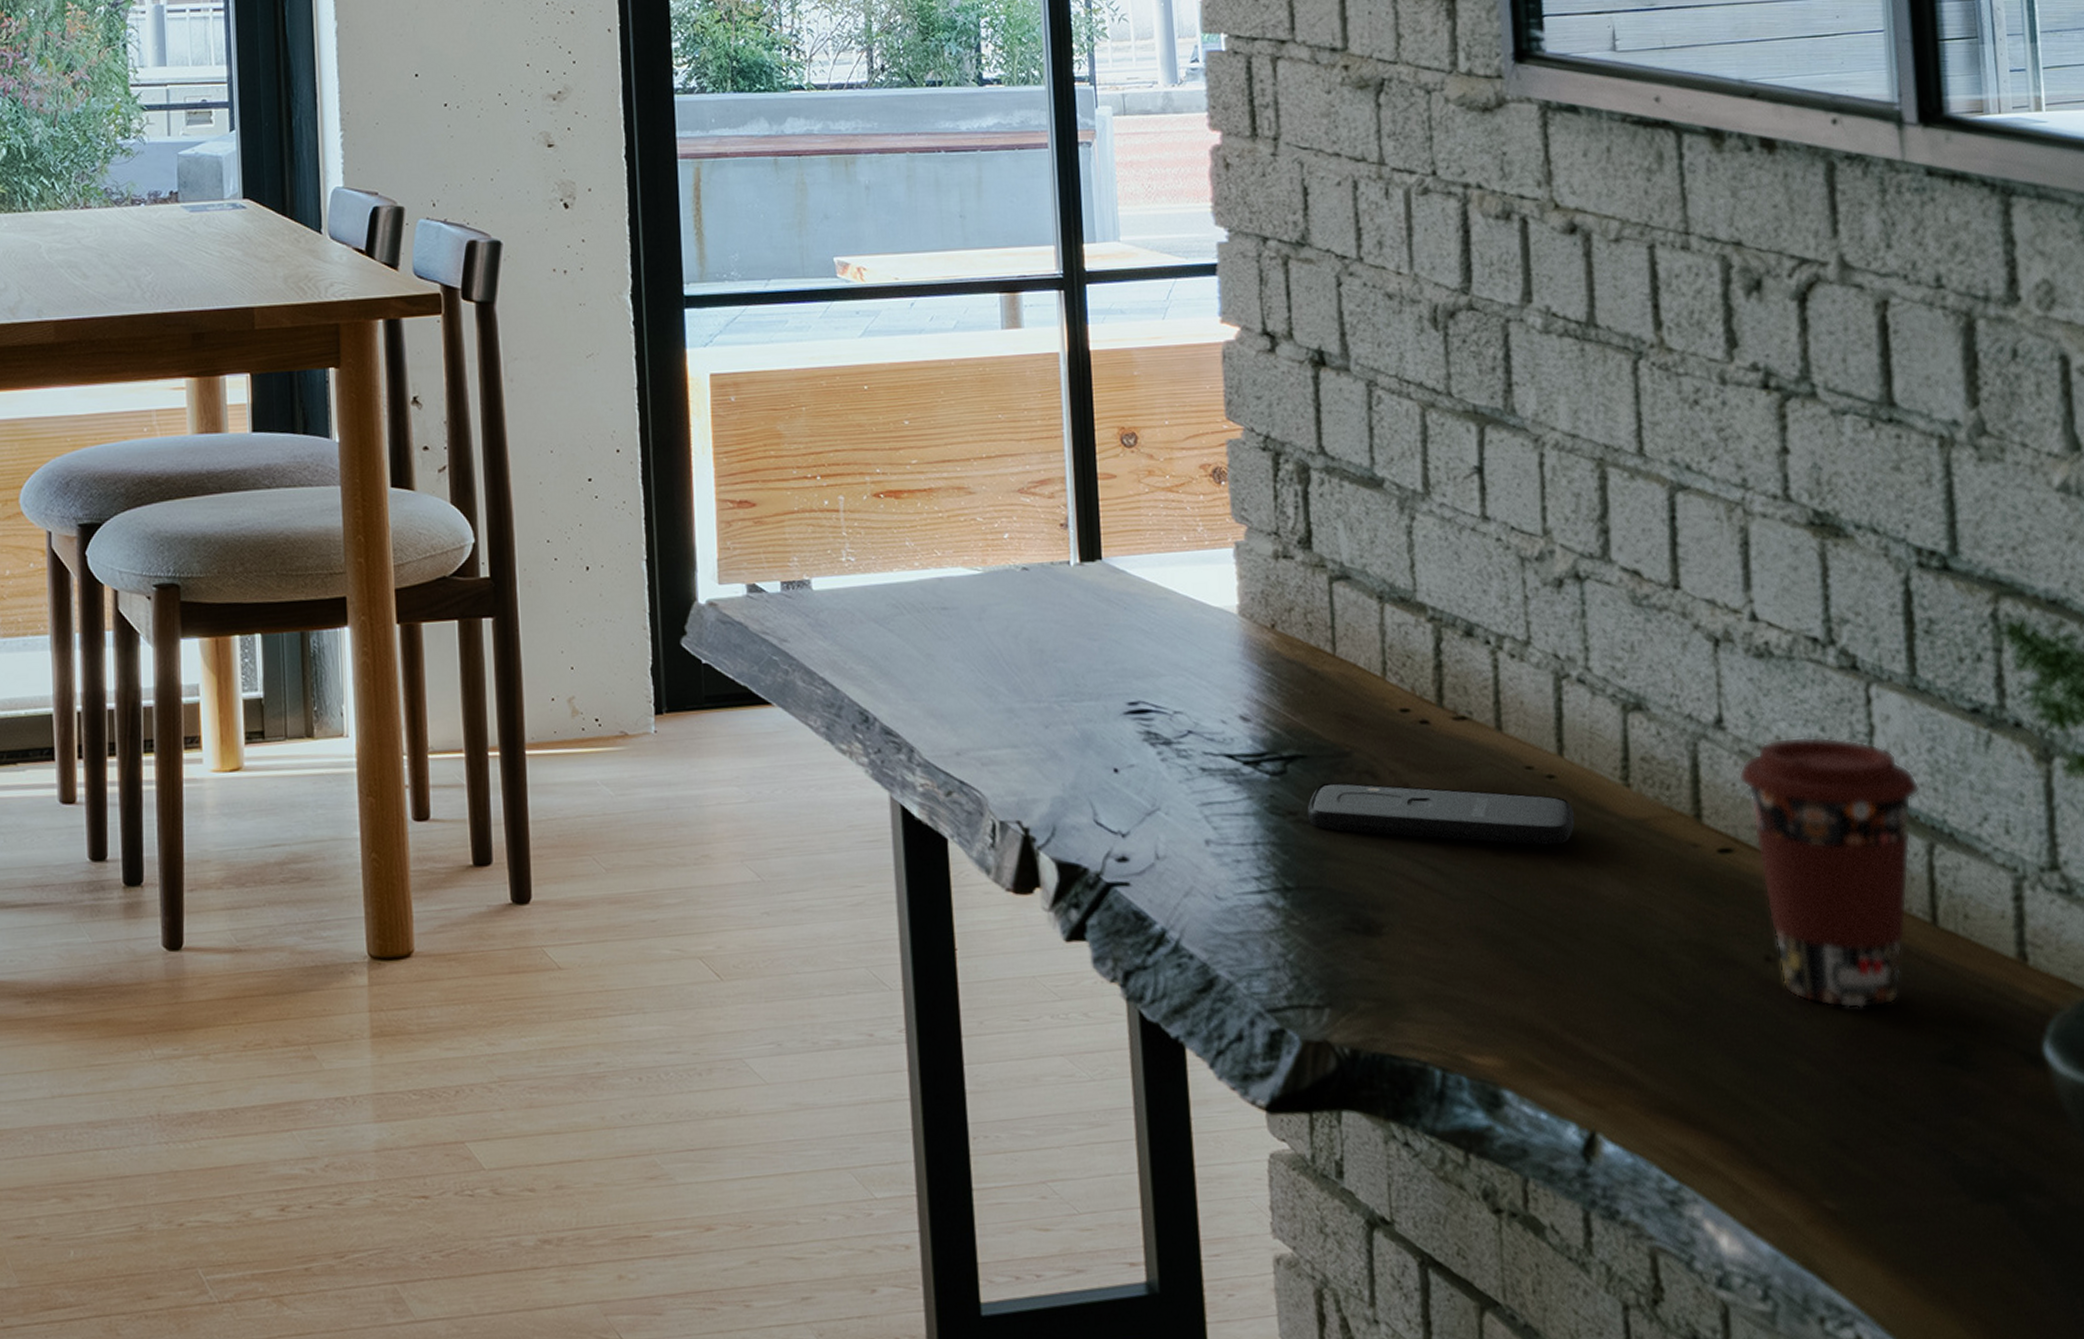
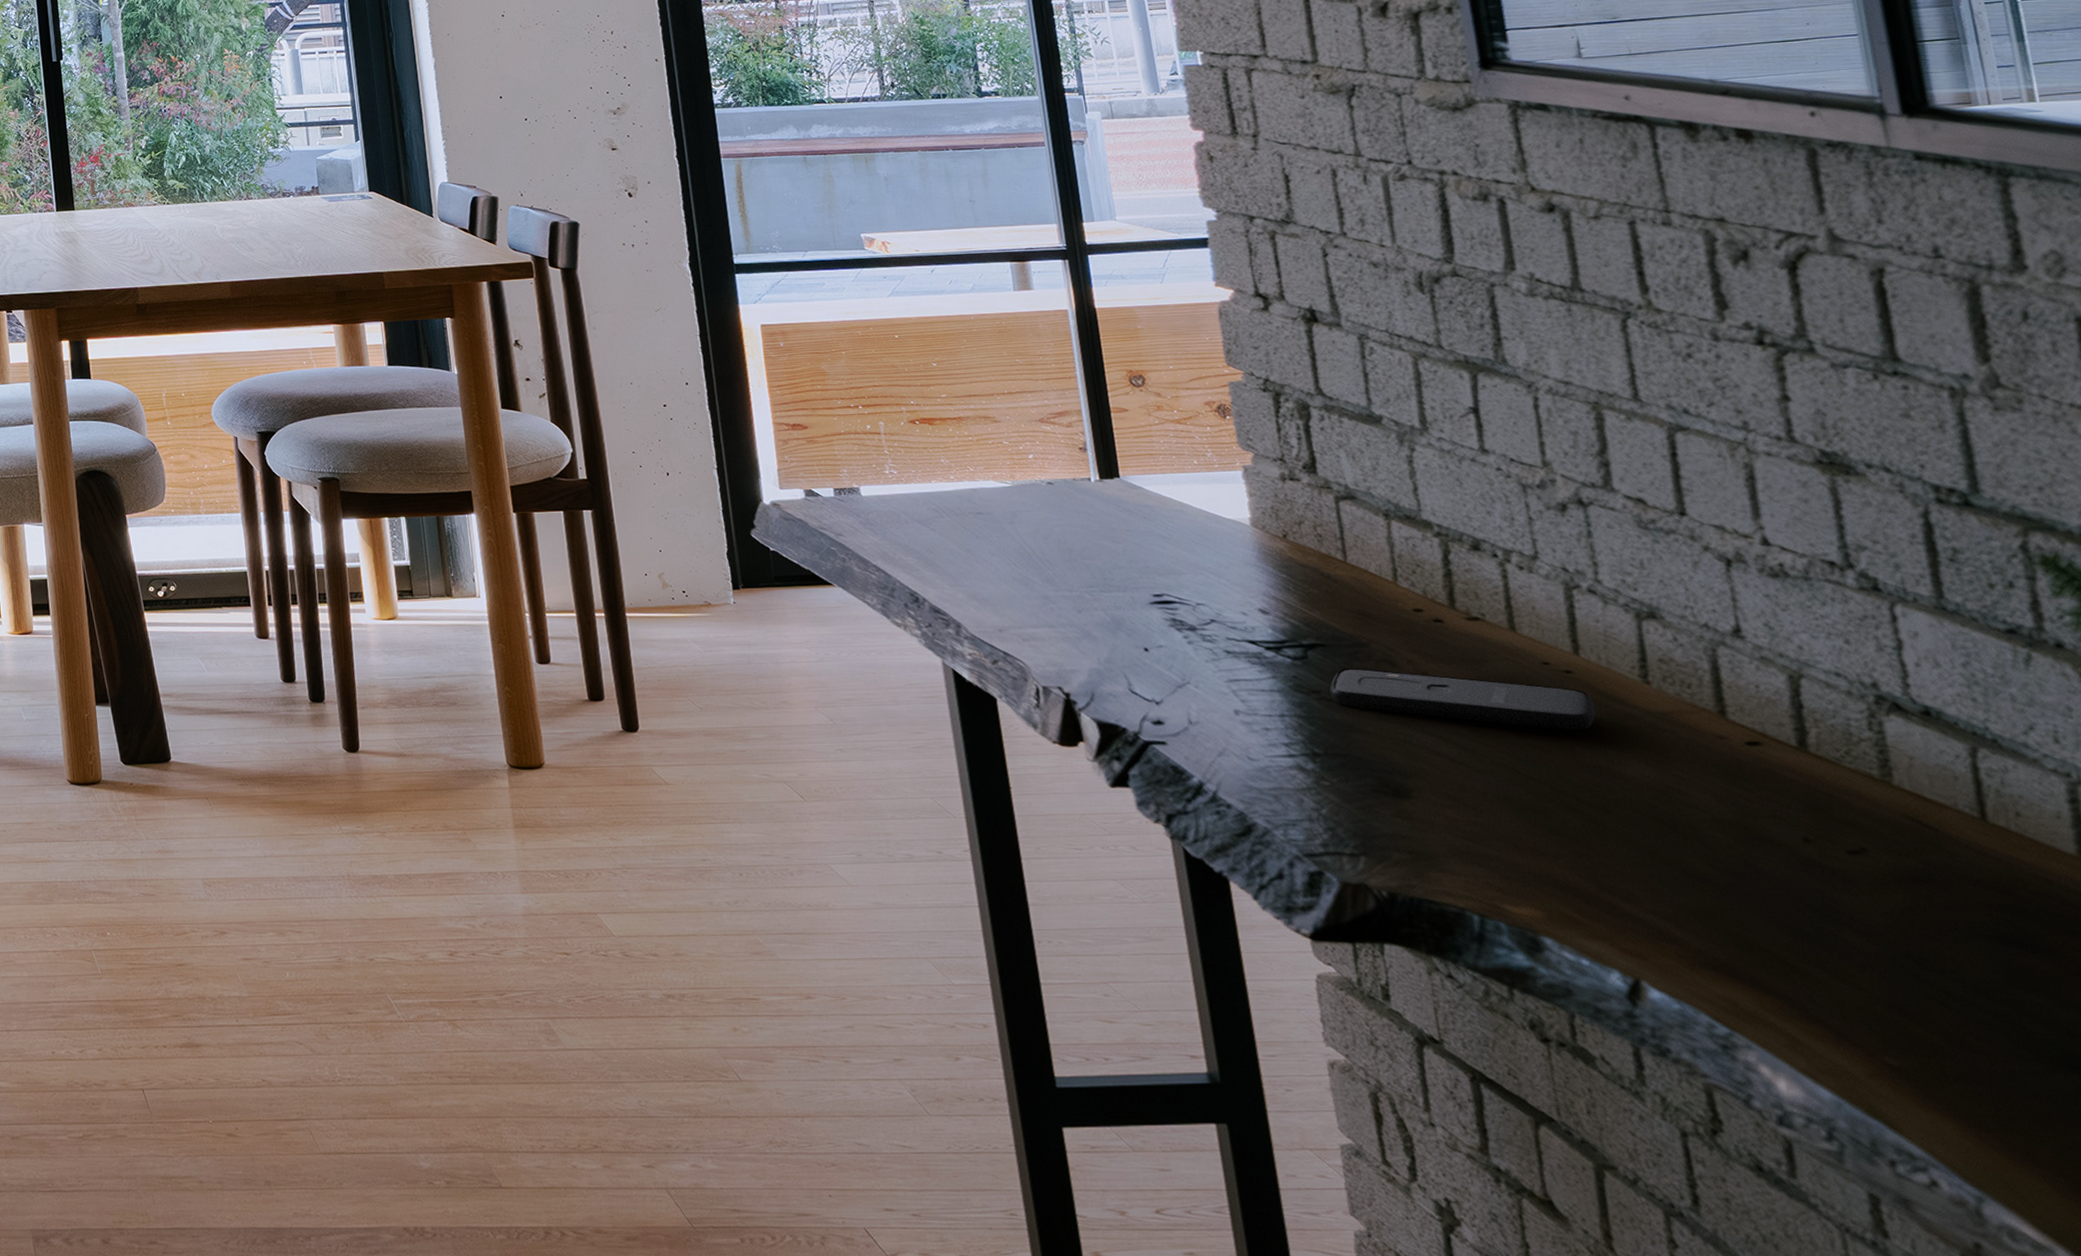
coffee cup: present [1738,736,1920,1009] -> none [1761,647,1957,890]

